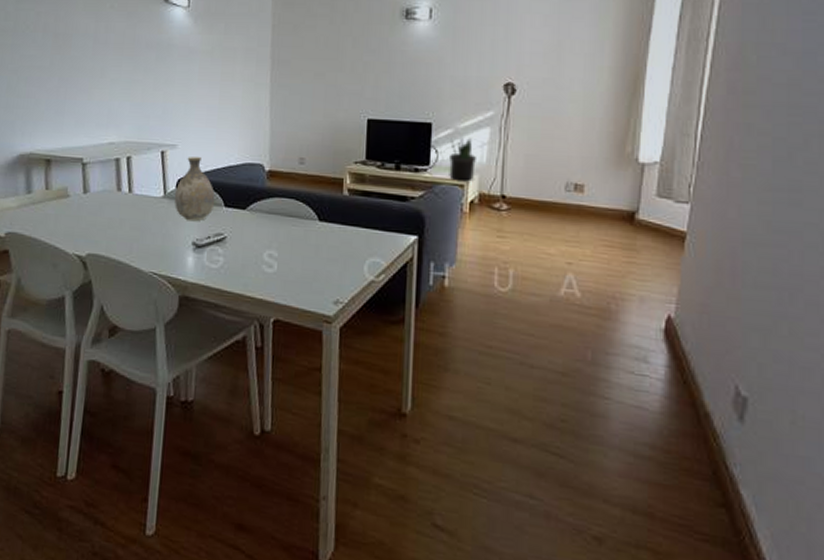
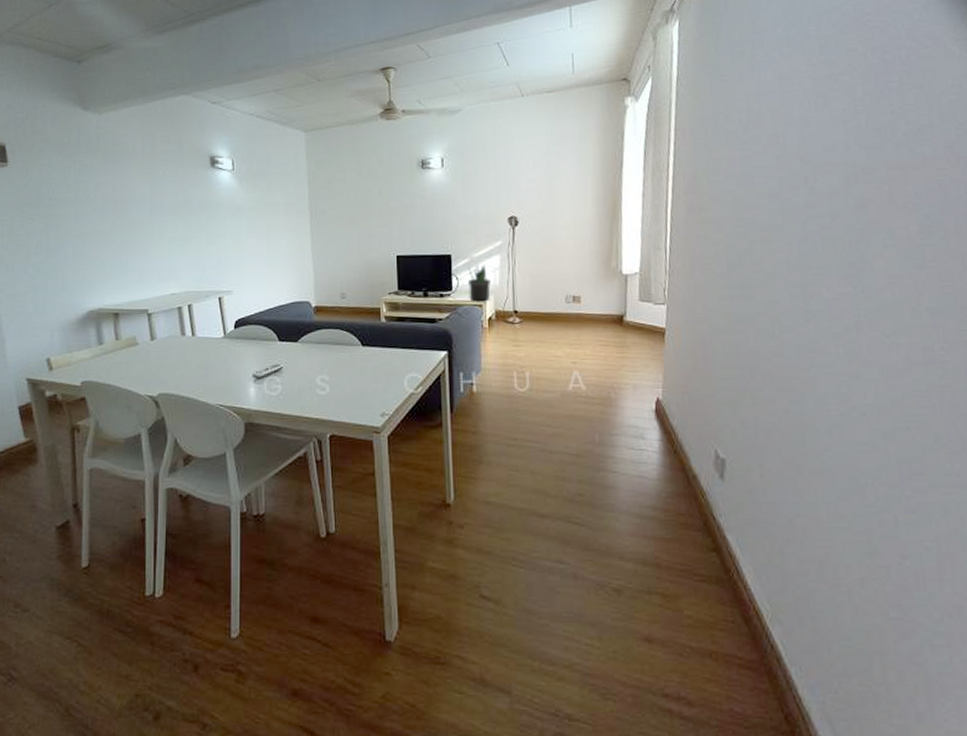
vase: present [174,157,215,222] -> none [233,300,270,357]

